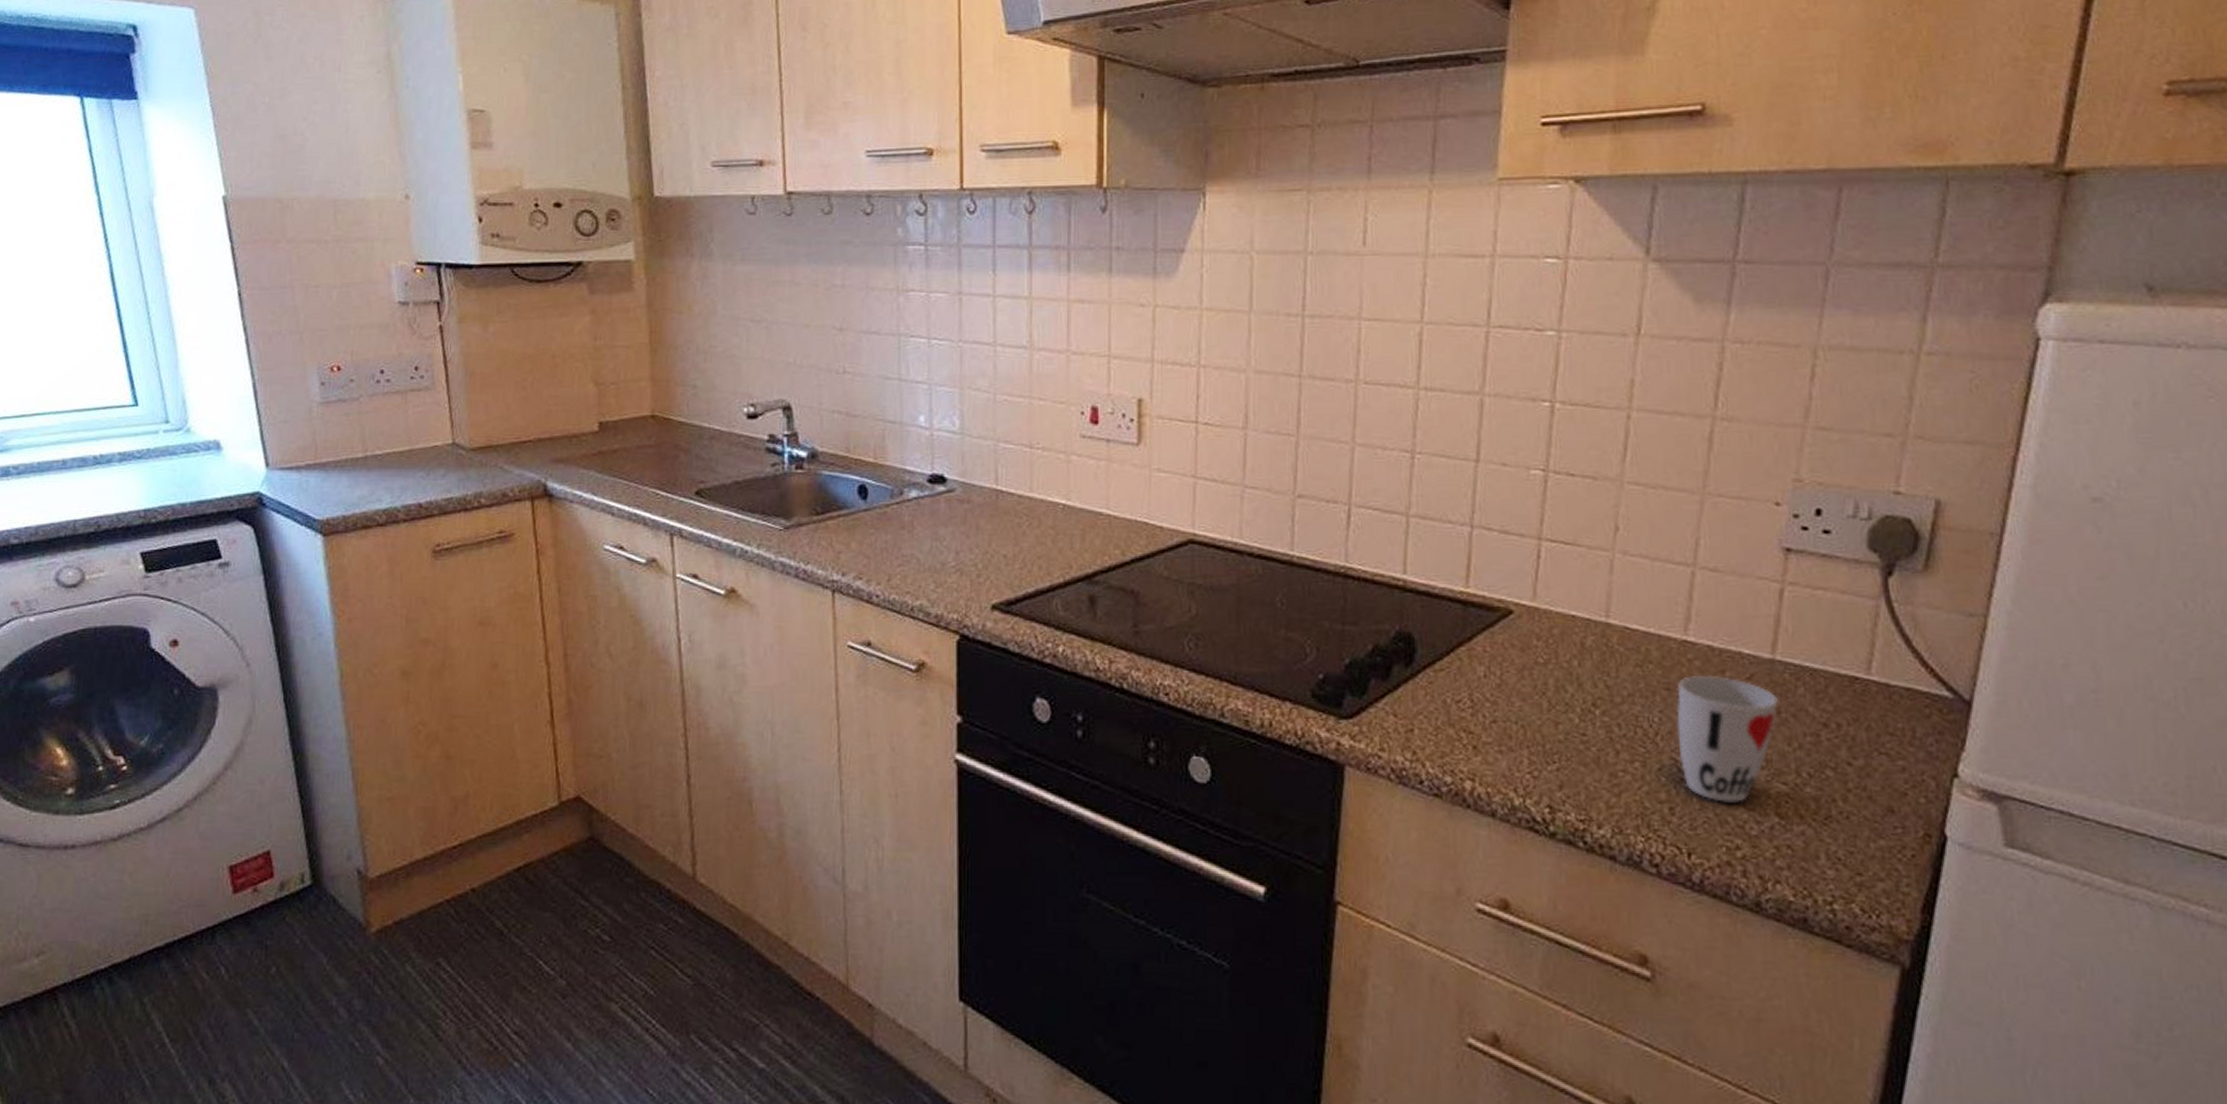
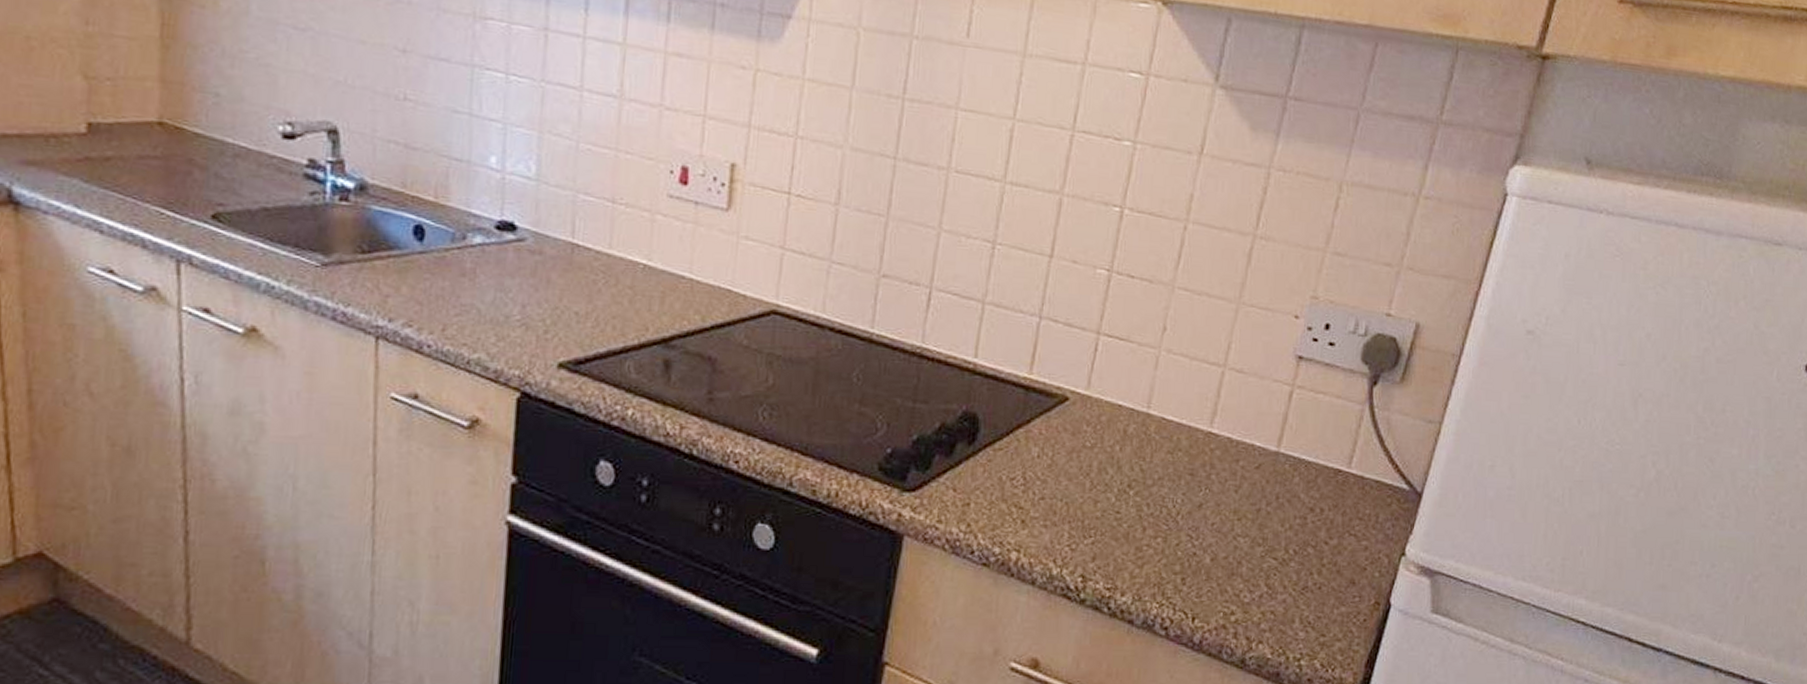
cup: present [1676,675,1778,803] -> none [1194,463,1278,575]

